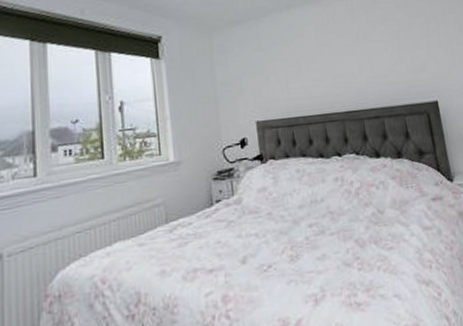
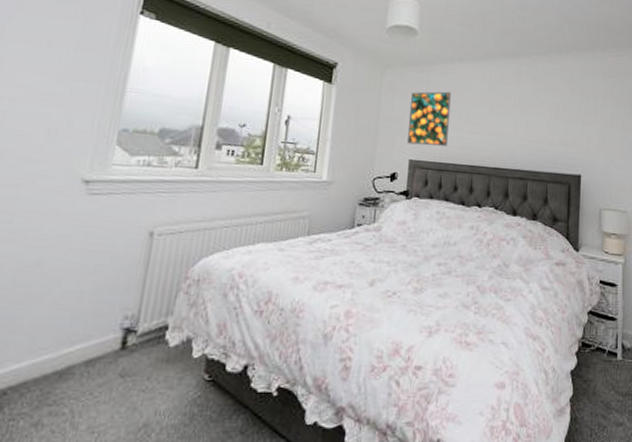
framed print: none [244,42,292,105] -> present [406,91,451,146]

